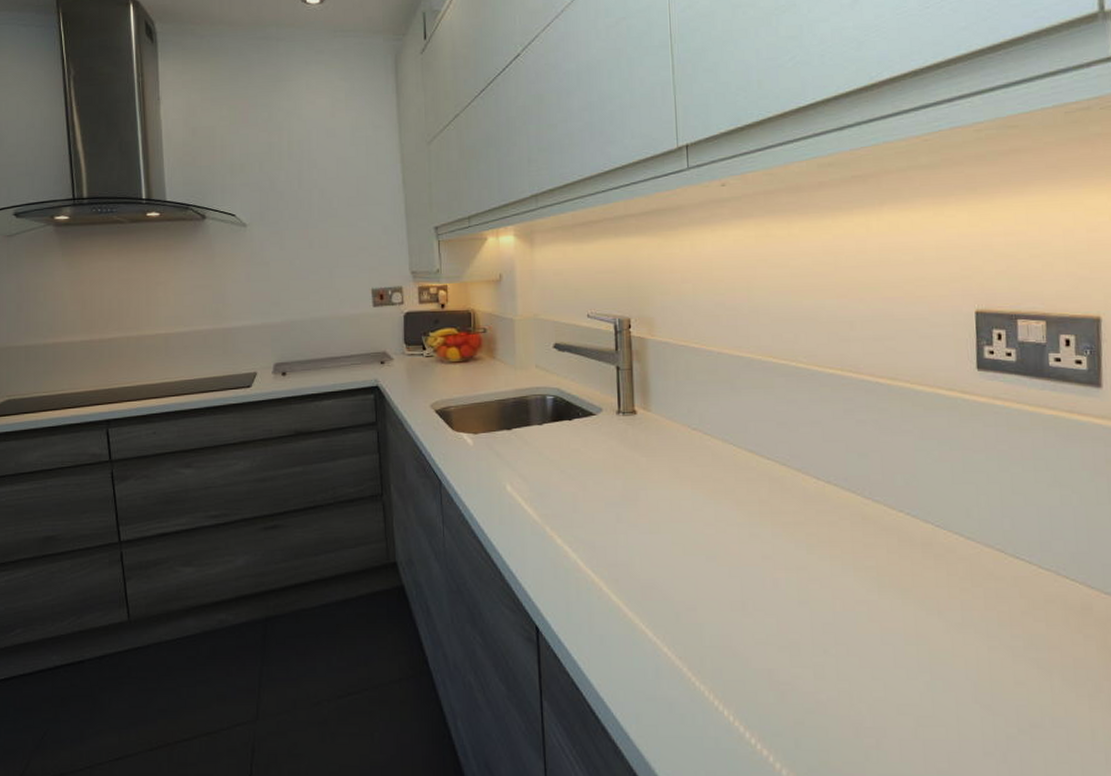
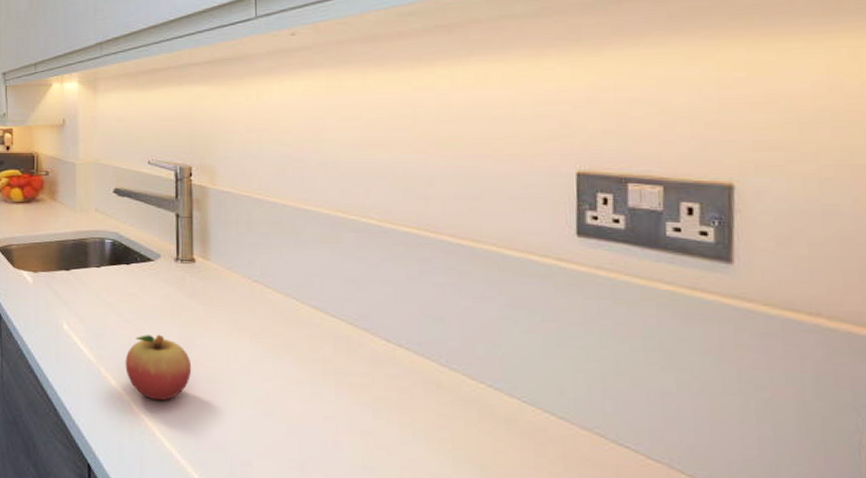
fruit: none [570,488,637,555] -> present [125,334,192,401]

